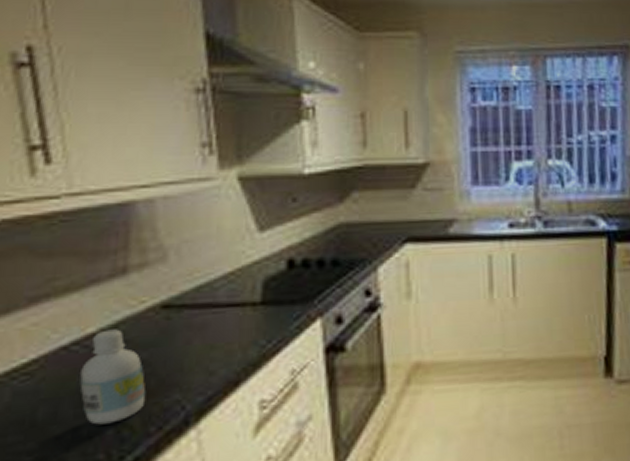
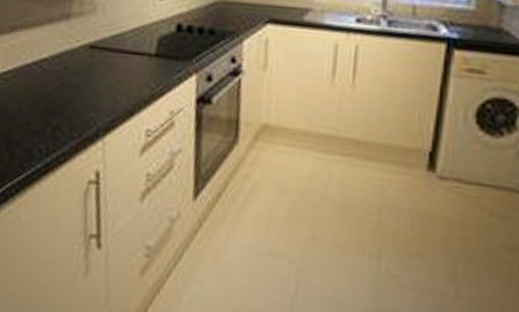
bottle: present [79,329,147,425] -> none [34,57,74,125]

